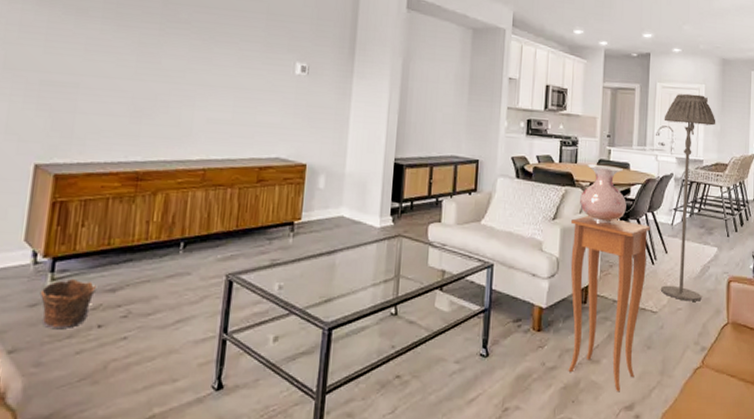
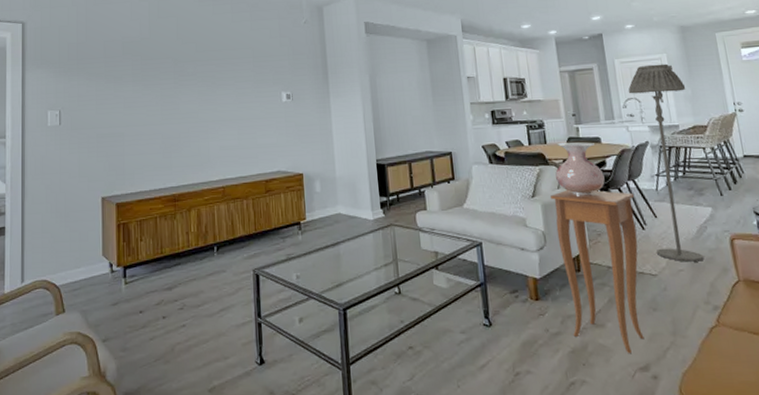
clay pot: present [40,278,98,330] -> none [118,281,158,322]

